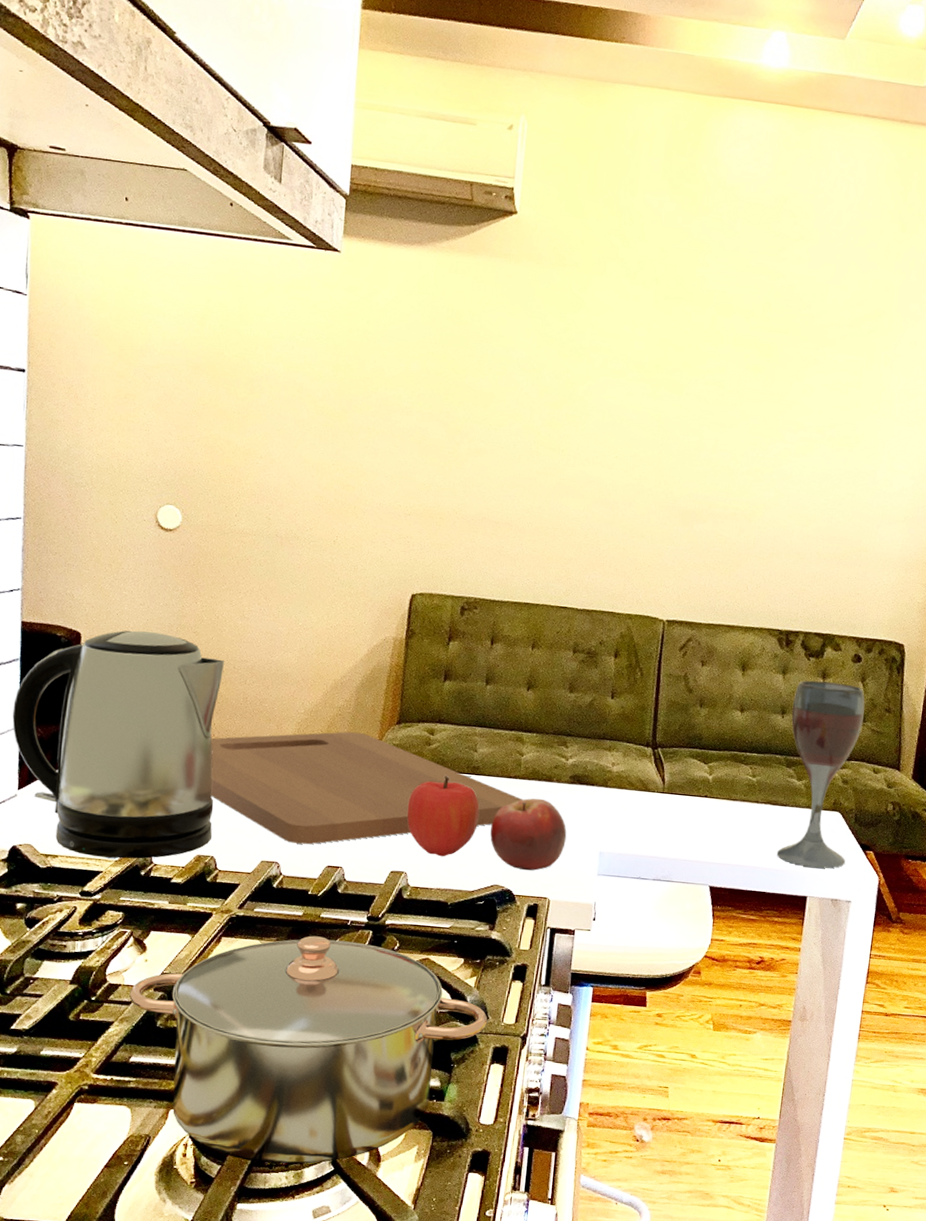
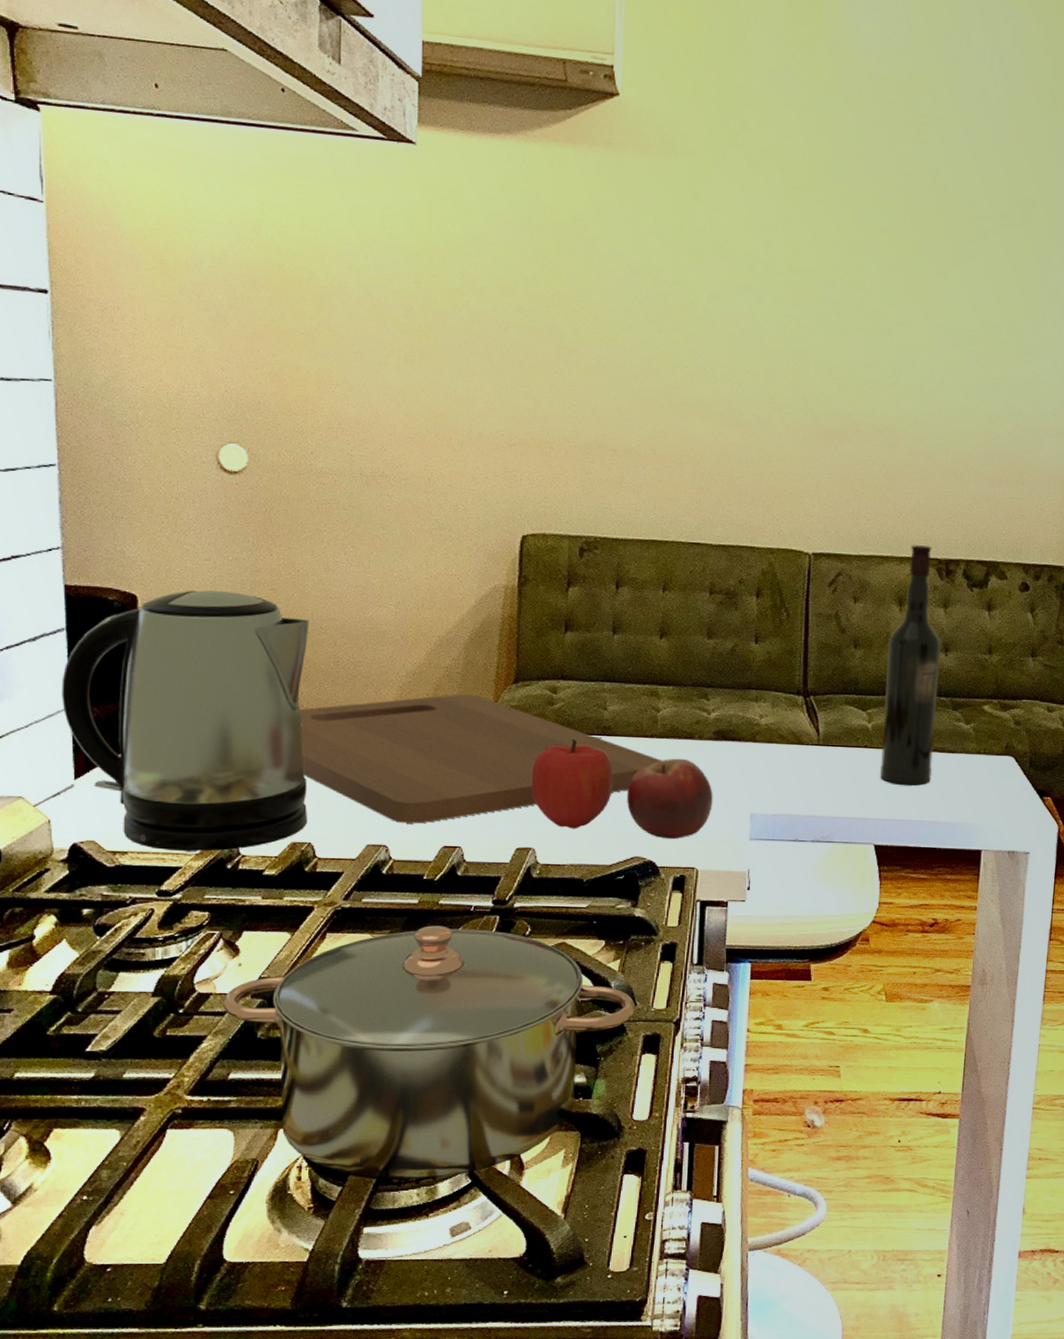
wine bottle: none [718,616,779,835] -> present [880,545,941,787]
cup: present [776,680,865,869] -> none [946,613,1035,818]

